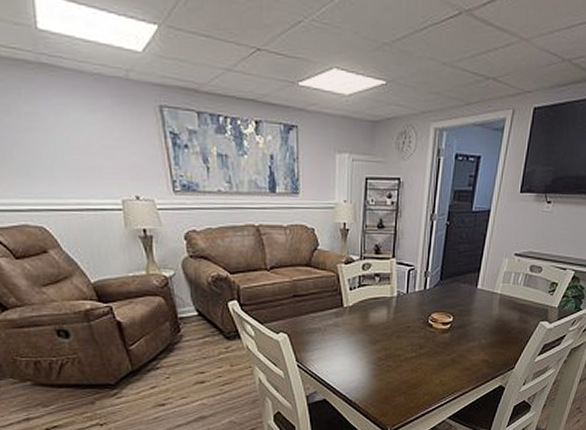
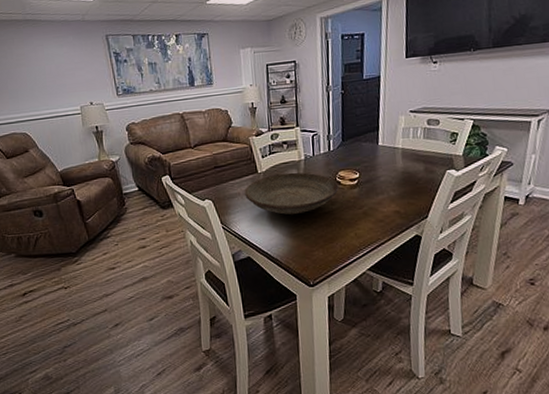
decorative bowl: none [326,310,430,357] -> present [244,172,339,216]

